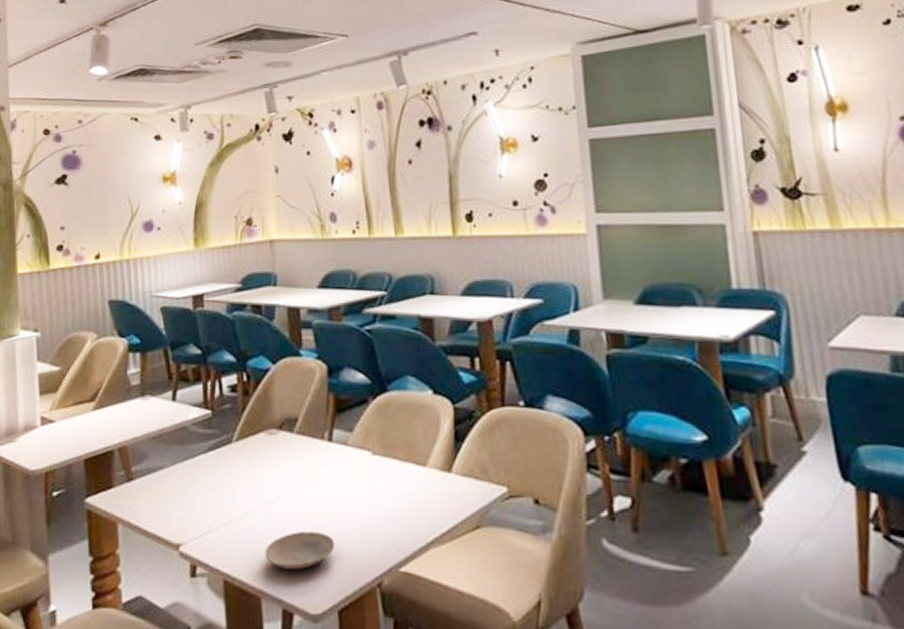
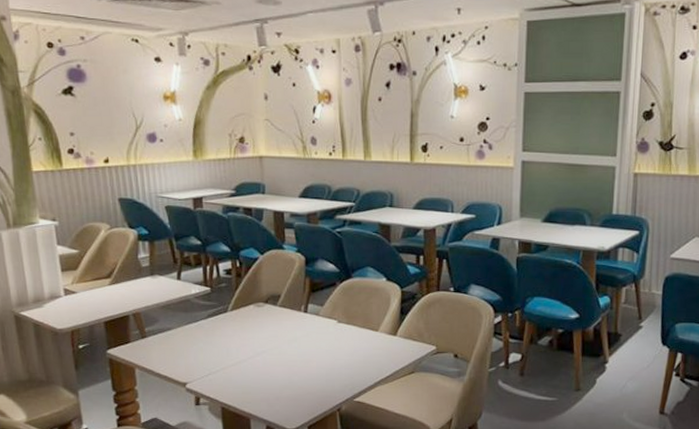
plate: present [265,532,335,569] -> none [253,375,307,400]

